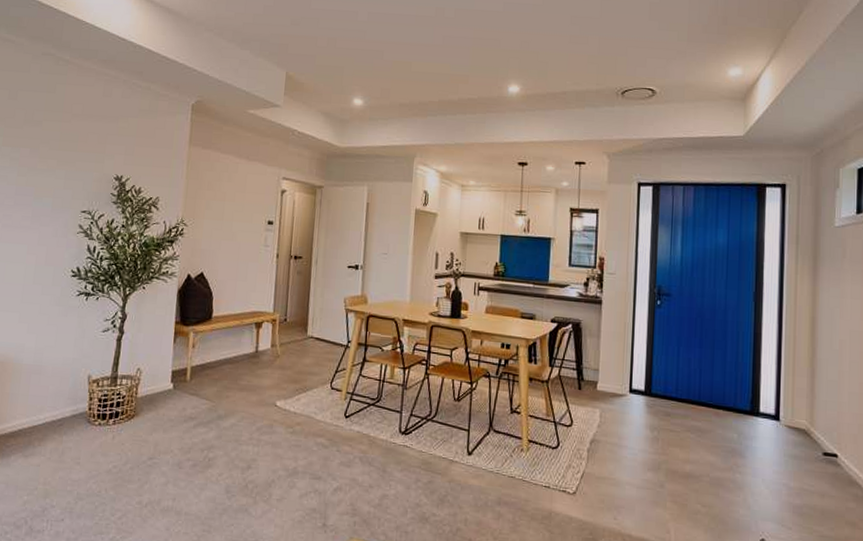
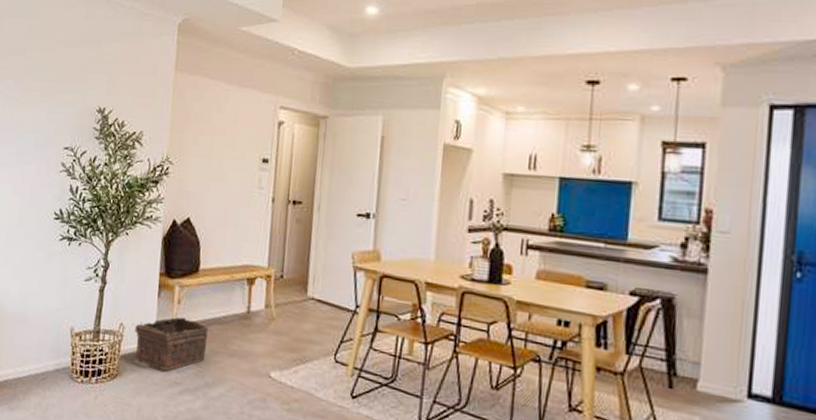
basket: none [148,359,221,408] -> present [131,317,208,371]

